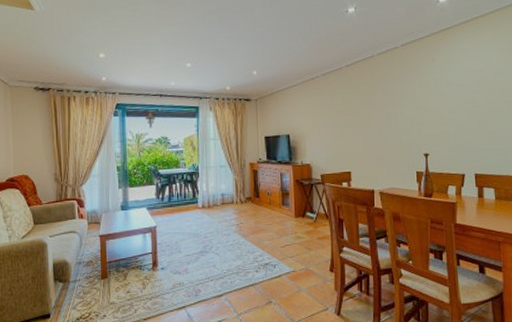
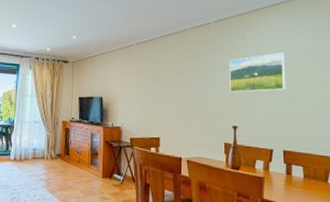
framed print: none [418,73,476,119] -> present [229,52,285,92]

